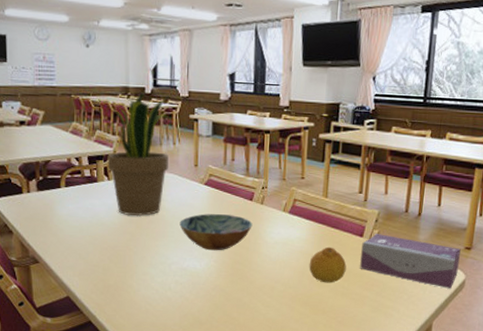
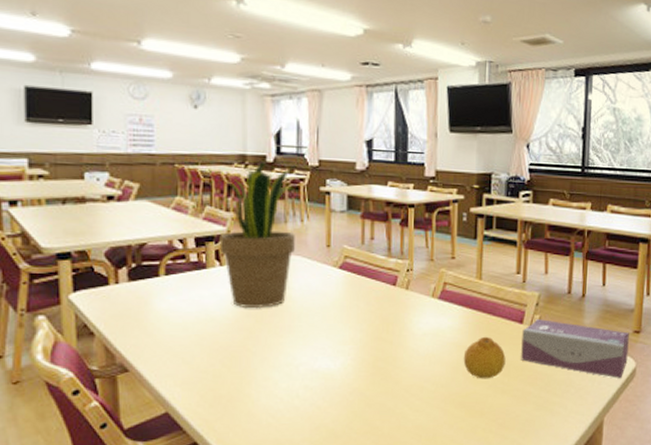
bowl: present [179,214,253,251] -> none [309,303,397,347]

